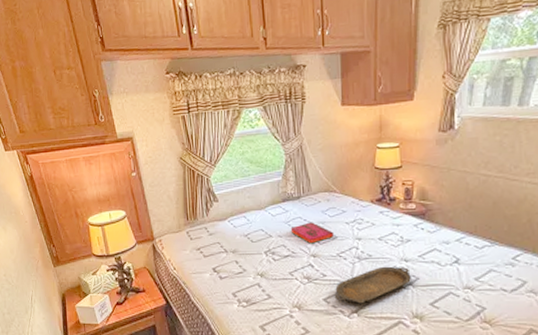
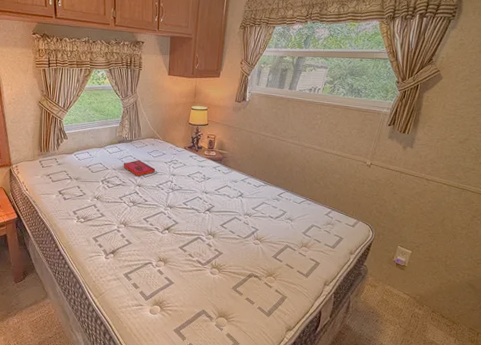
serving tray: present [334,266,411,304] -> none [152,196,209,223]

